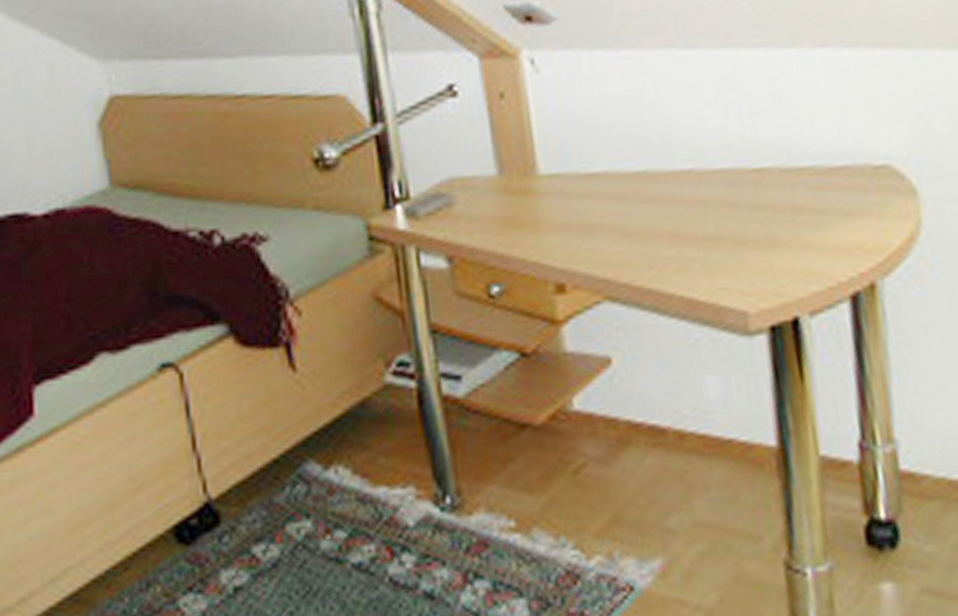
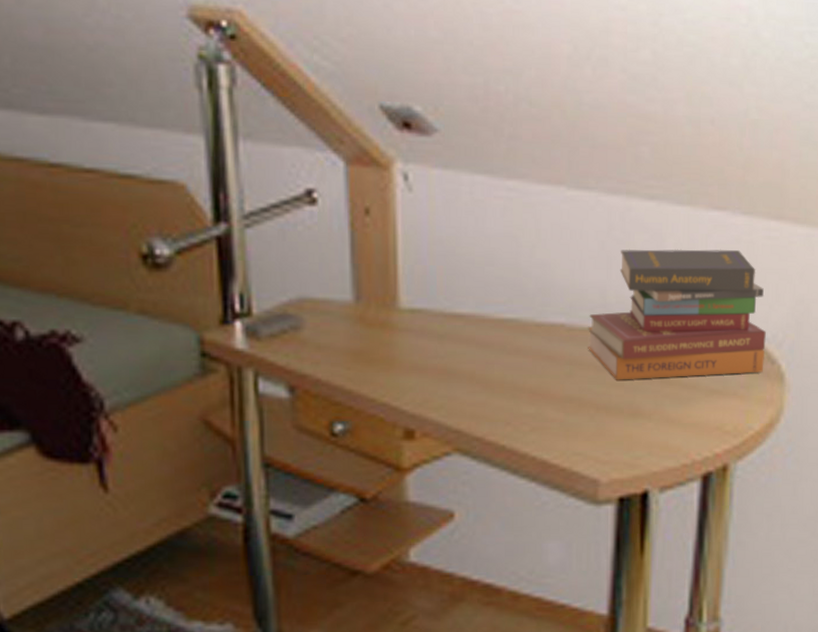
books: none [715,80,894,215] -> present [588,249,766,380]

